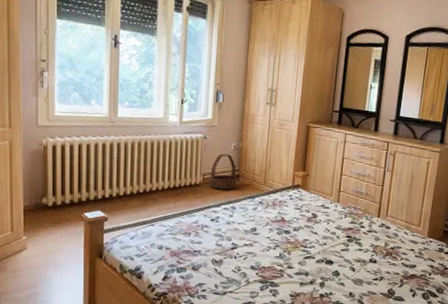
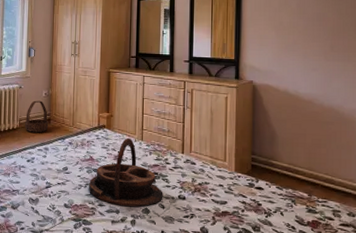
serving tray: none [277,199,355,270] -> present [88,137,163,207]

